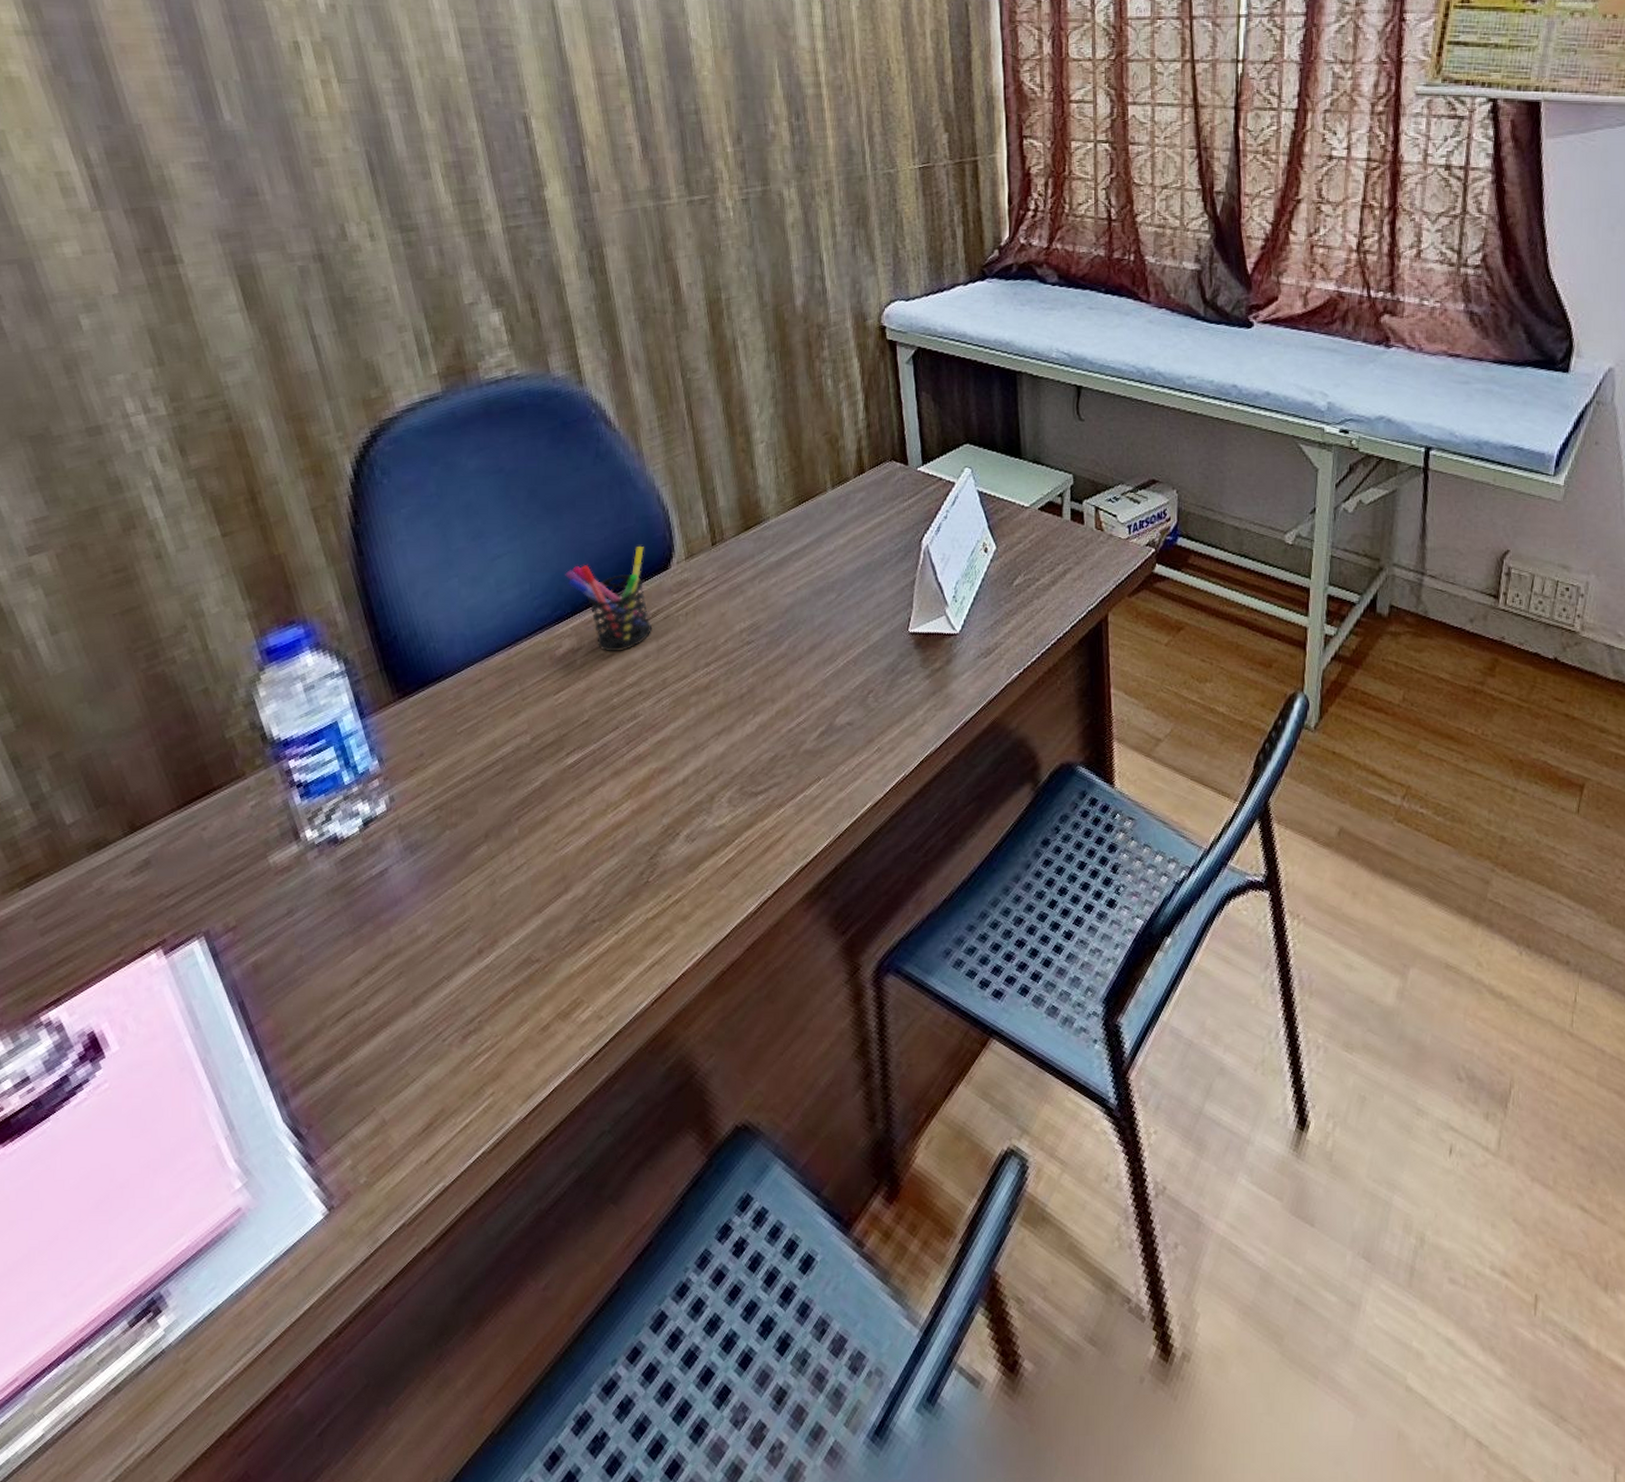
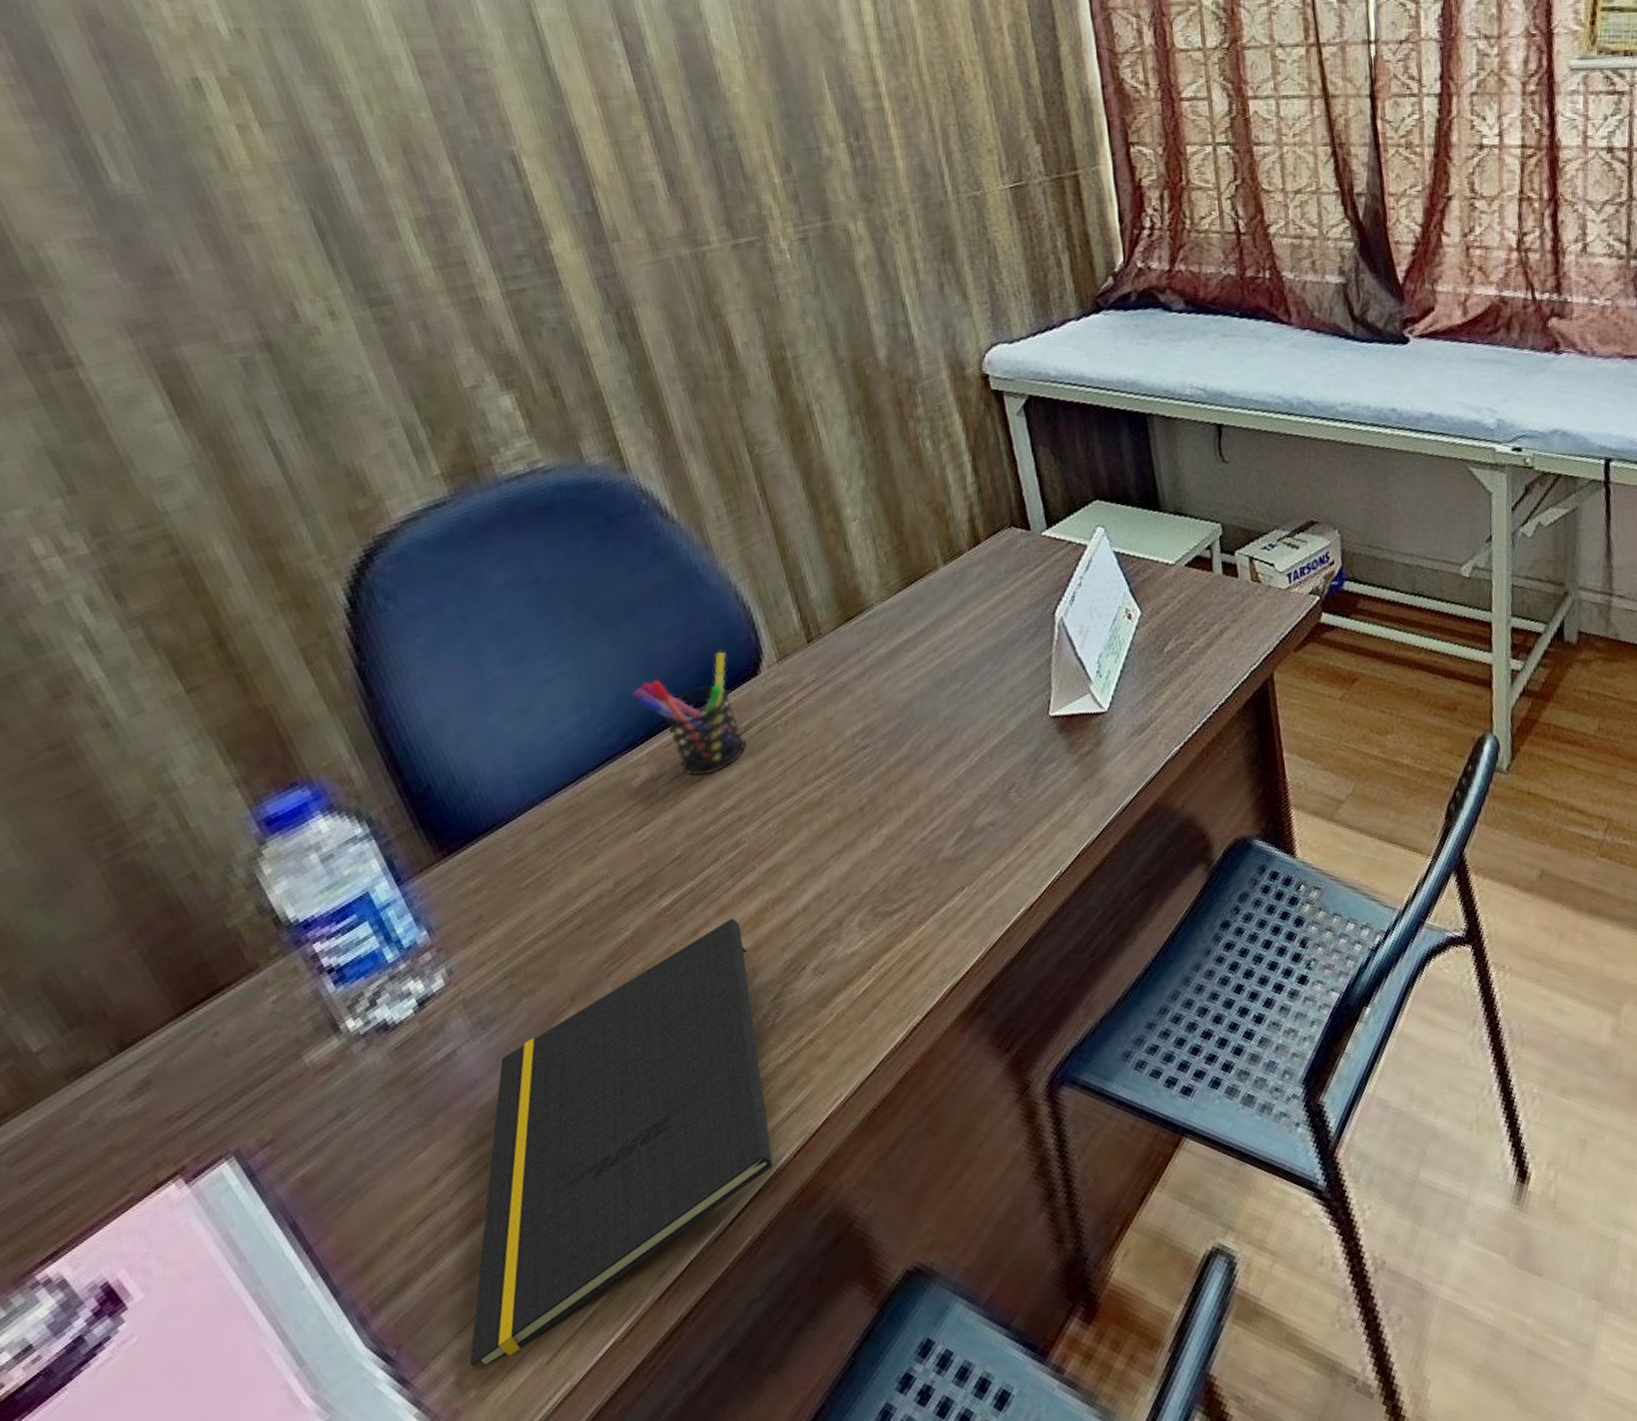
notepad: none [364,781,634,1155] -> present [469,918,774,1366]

